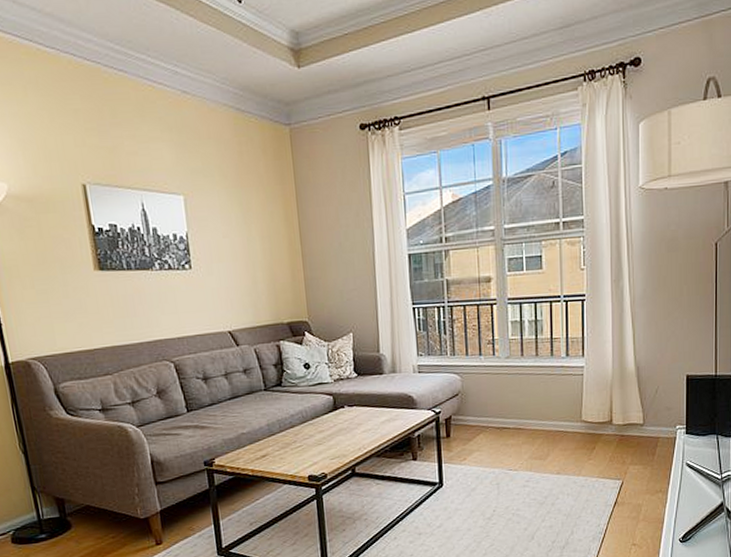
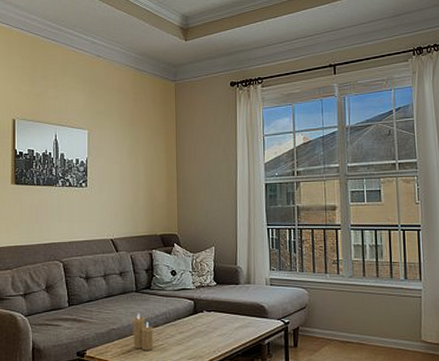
candle: none [264,414,292,454] -> present [133,313,154,350]

